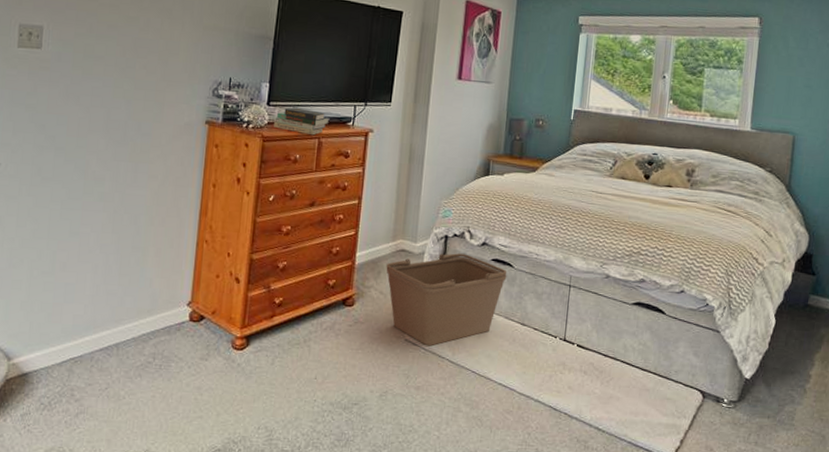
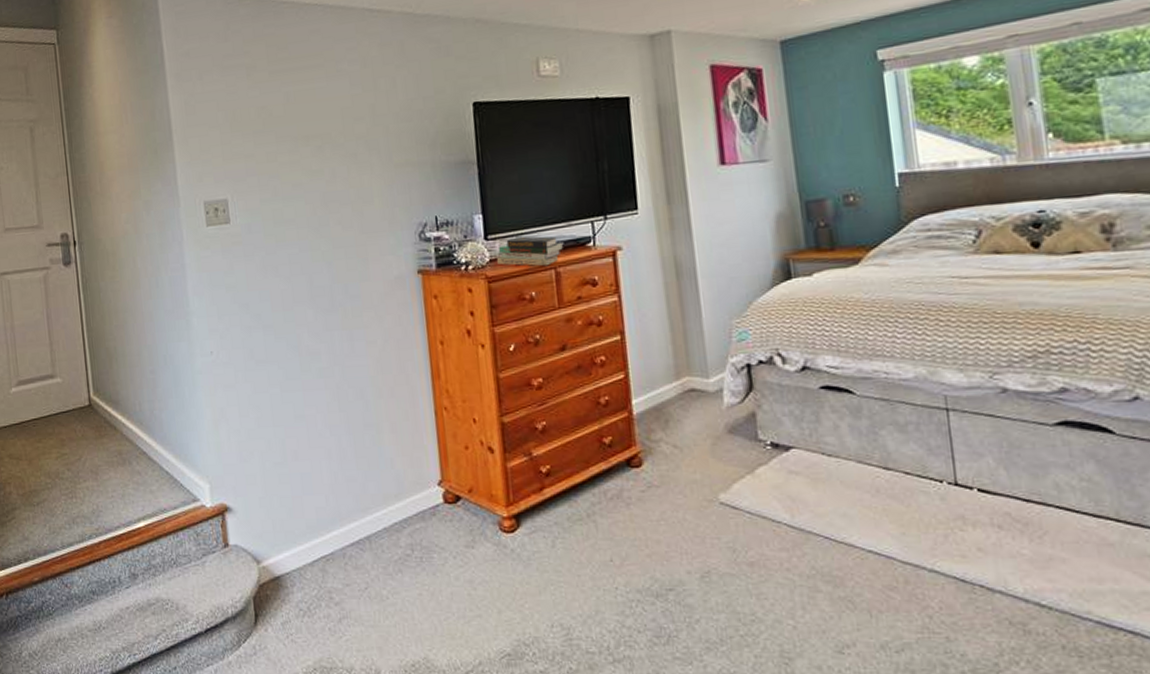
bicycle basket: present [386,253,507,346] -> none [674,384,848,509]

